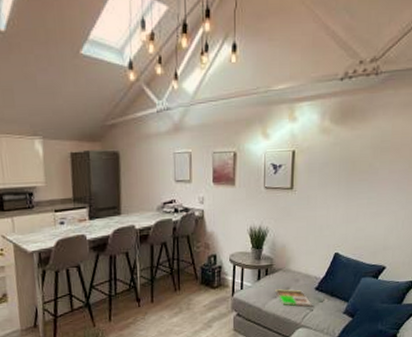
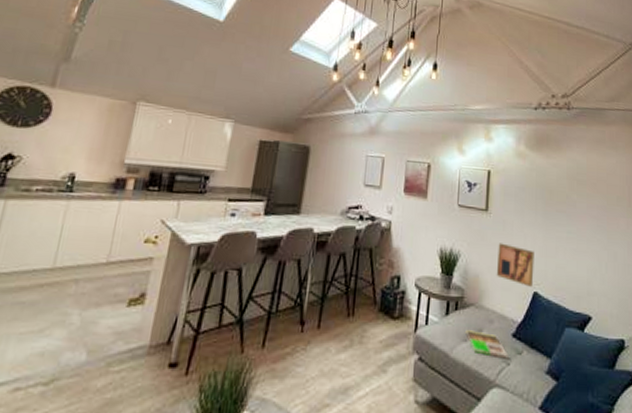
wall art: none [301,216,336,249] -> present [496,243,534,287]

